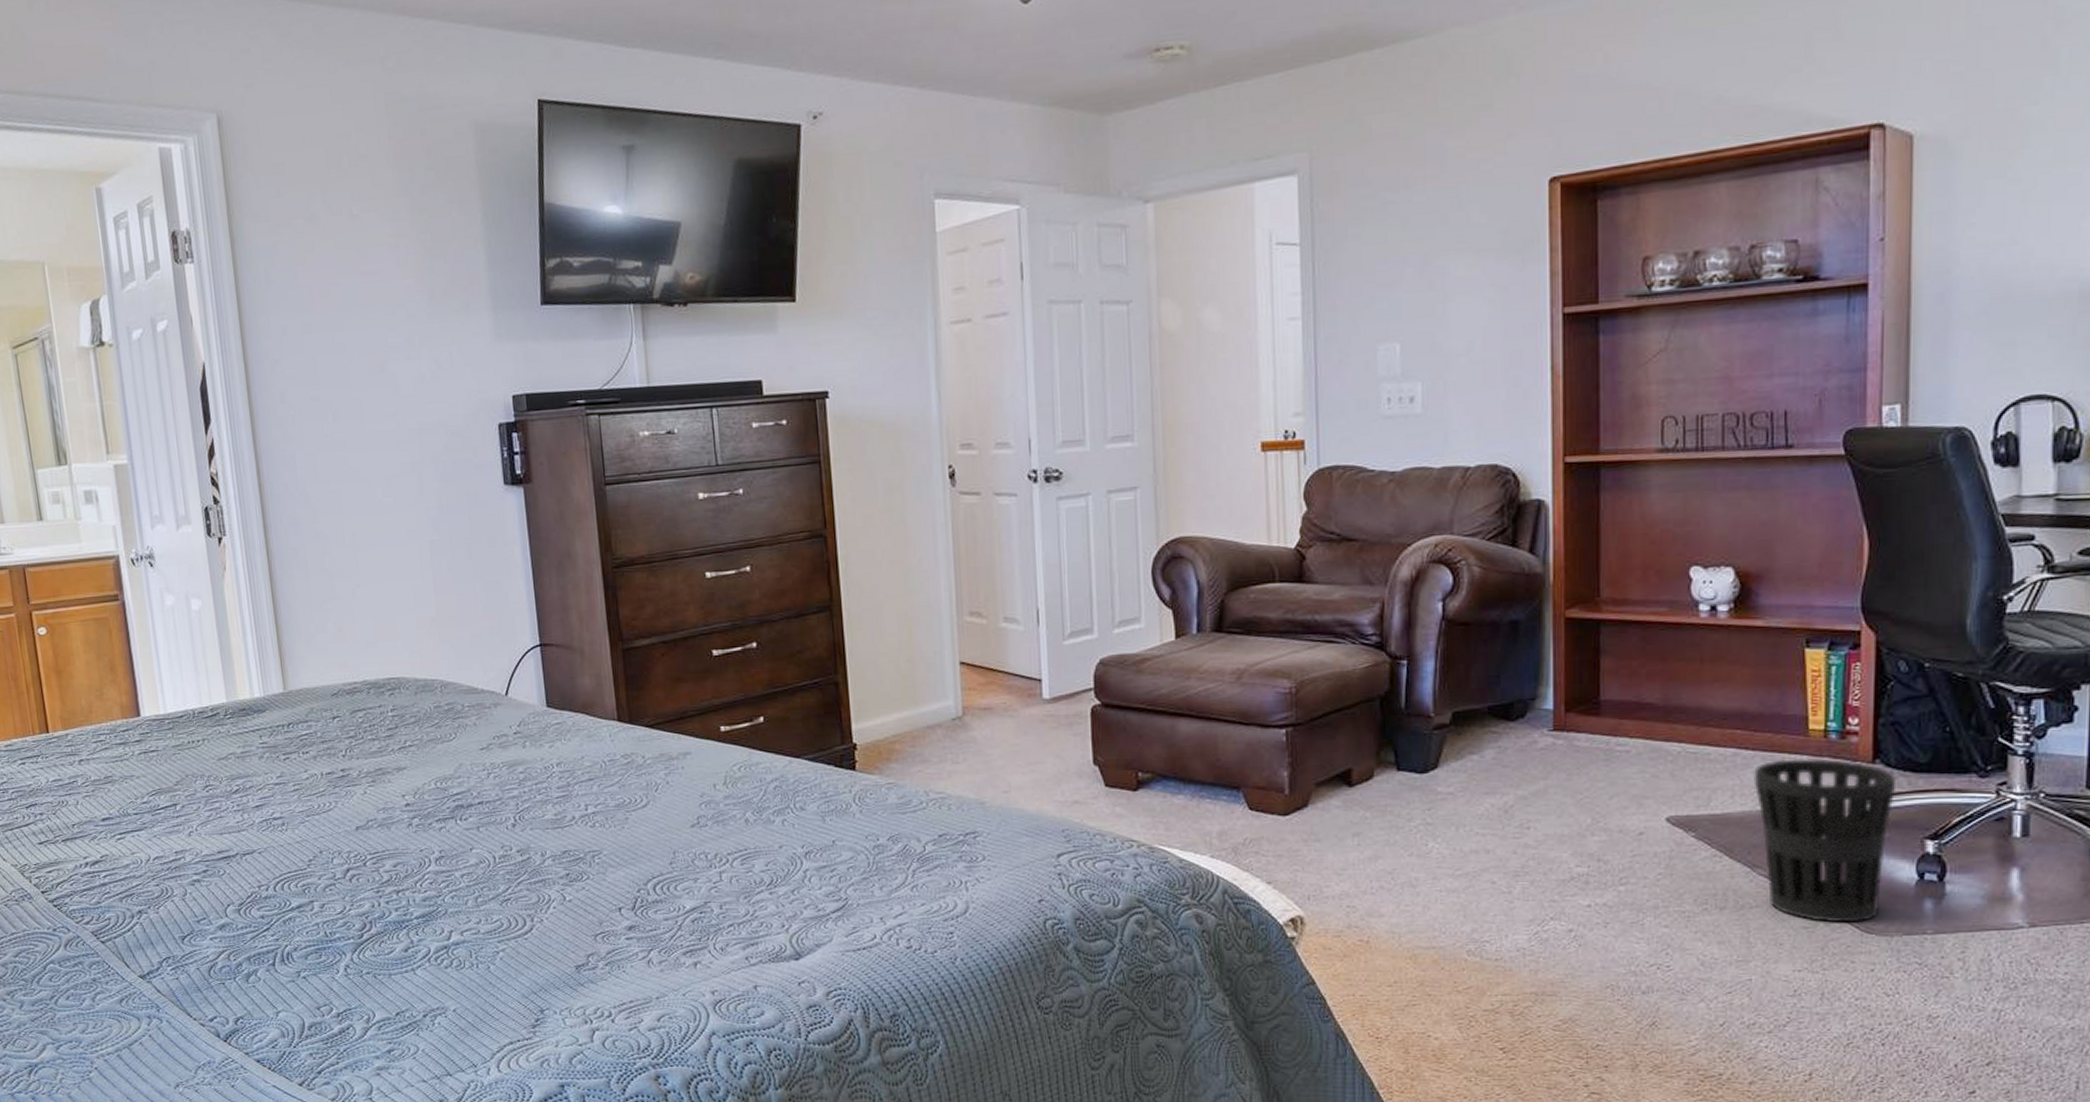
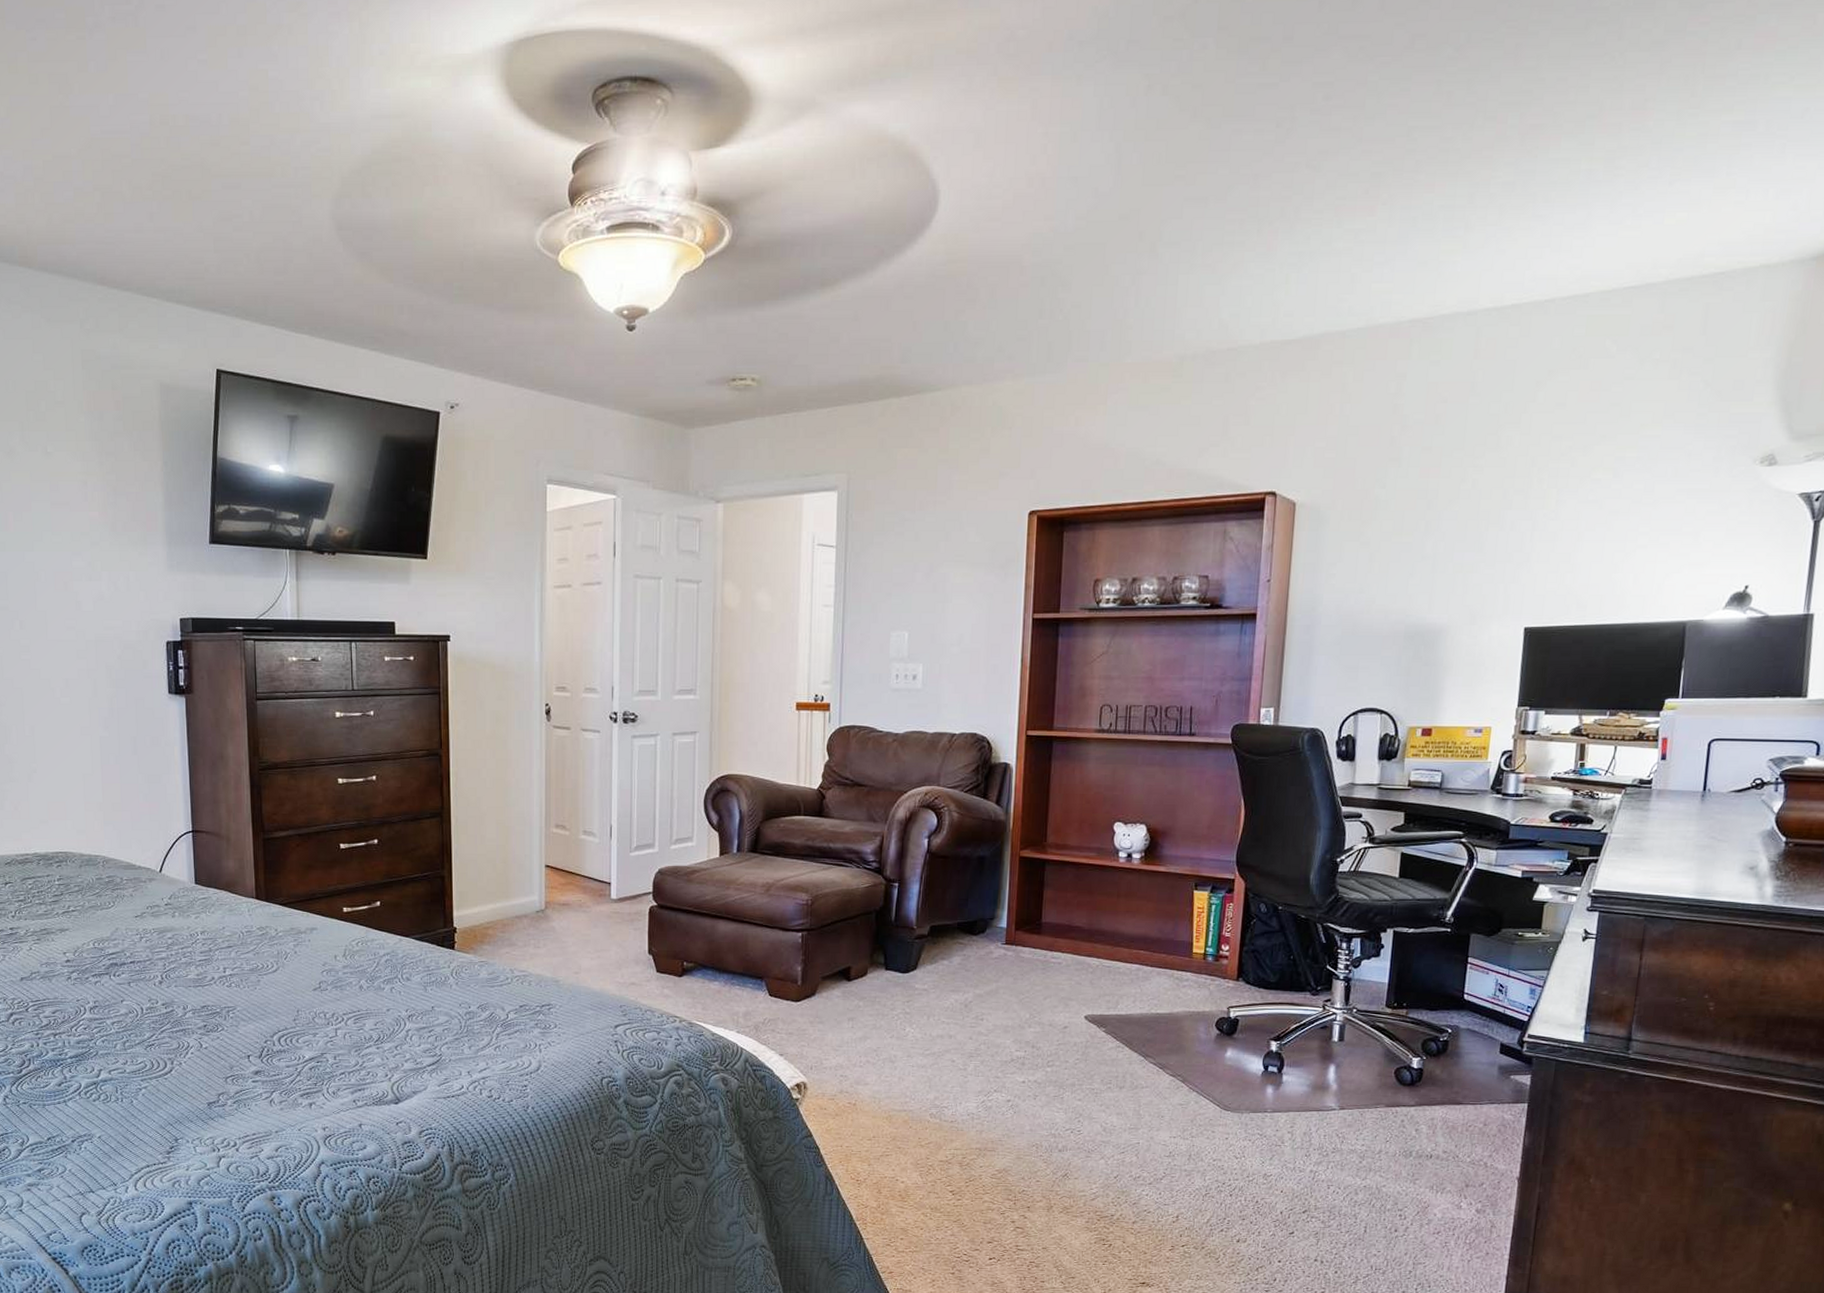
wastebasket: present [1754,759,1895,923] -> none [1150,975,1252,1102]

